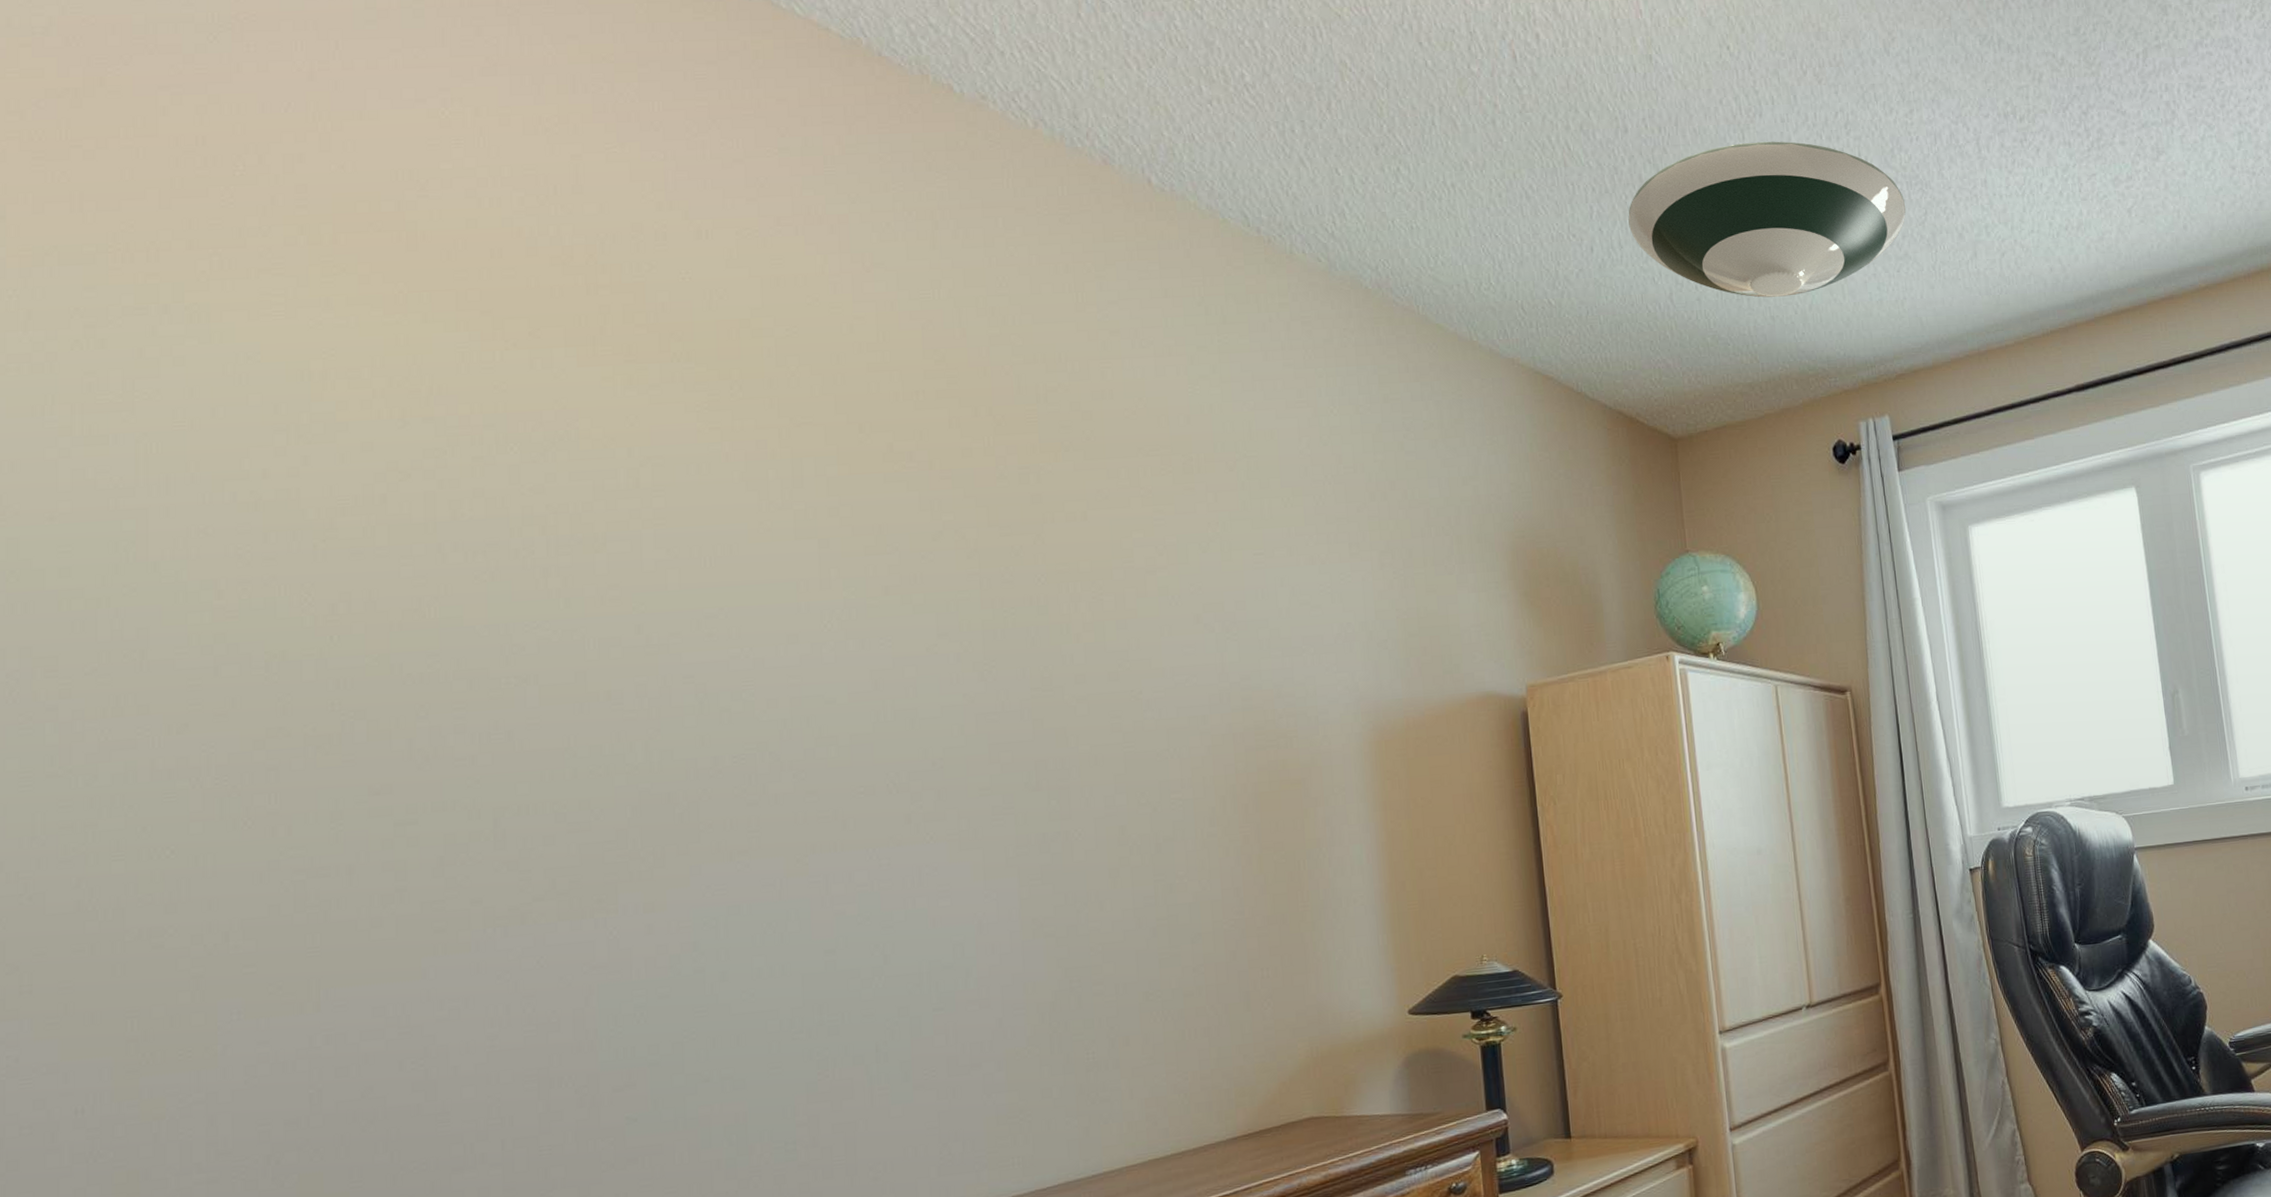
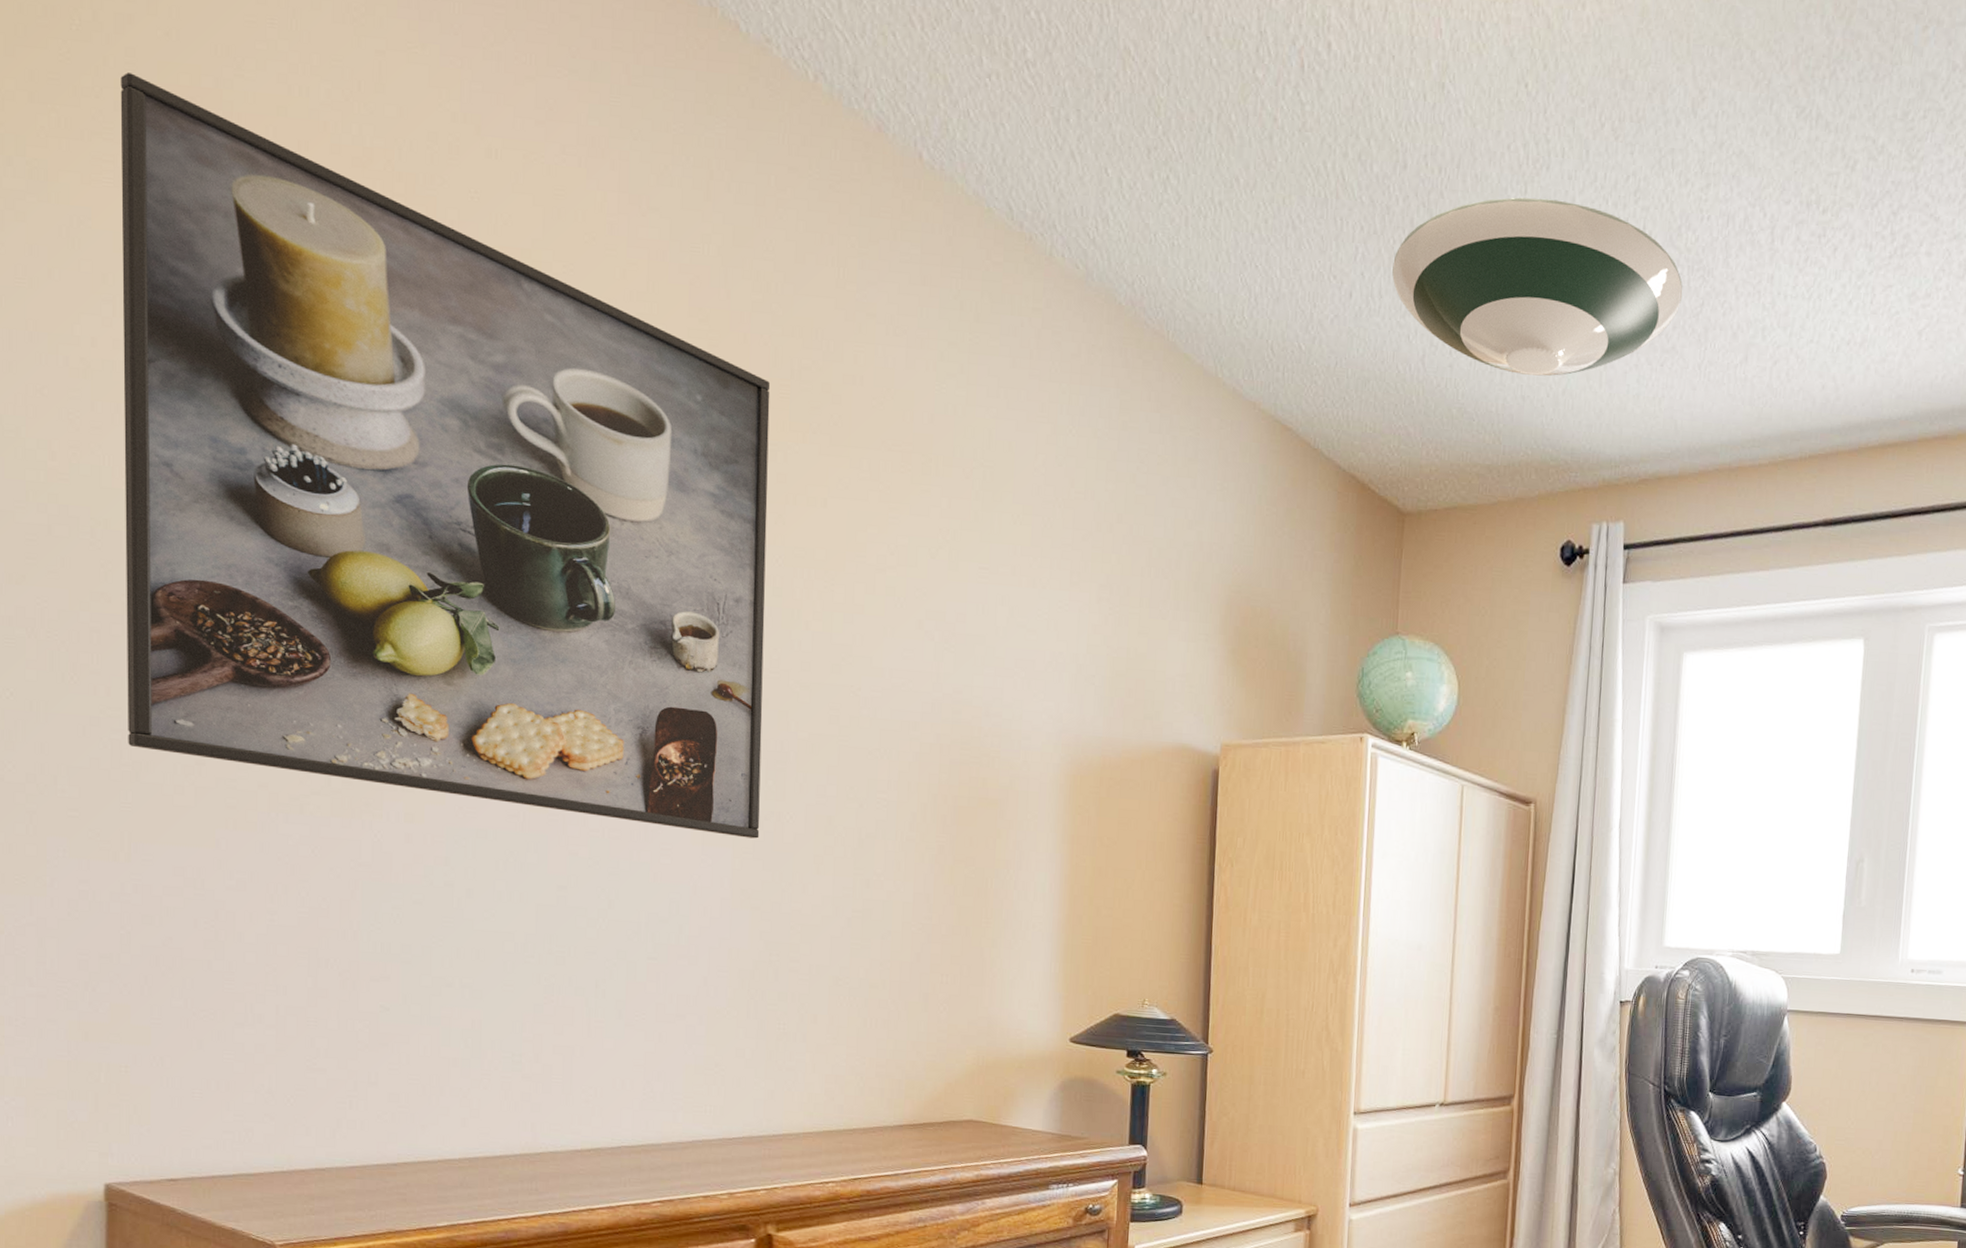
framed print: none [291,208,1047,886] -> present [120,73,771,839]

